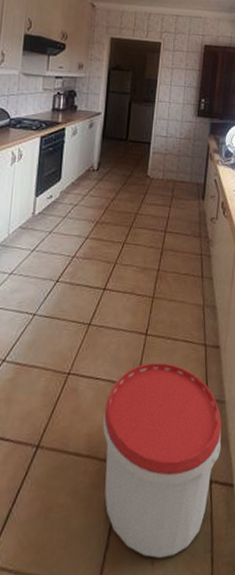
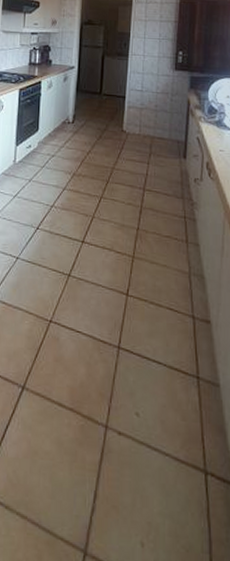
bucket: present [102,362,222,559] -> none [84,325,217,543]

